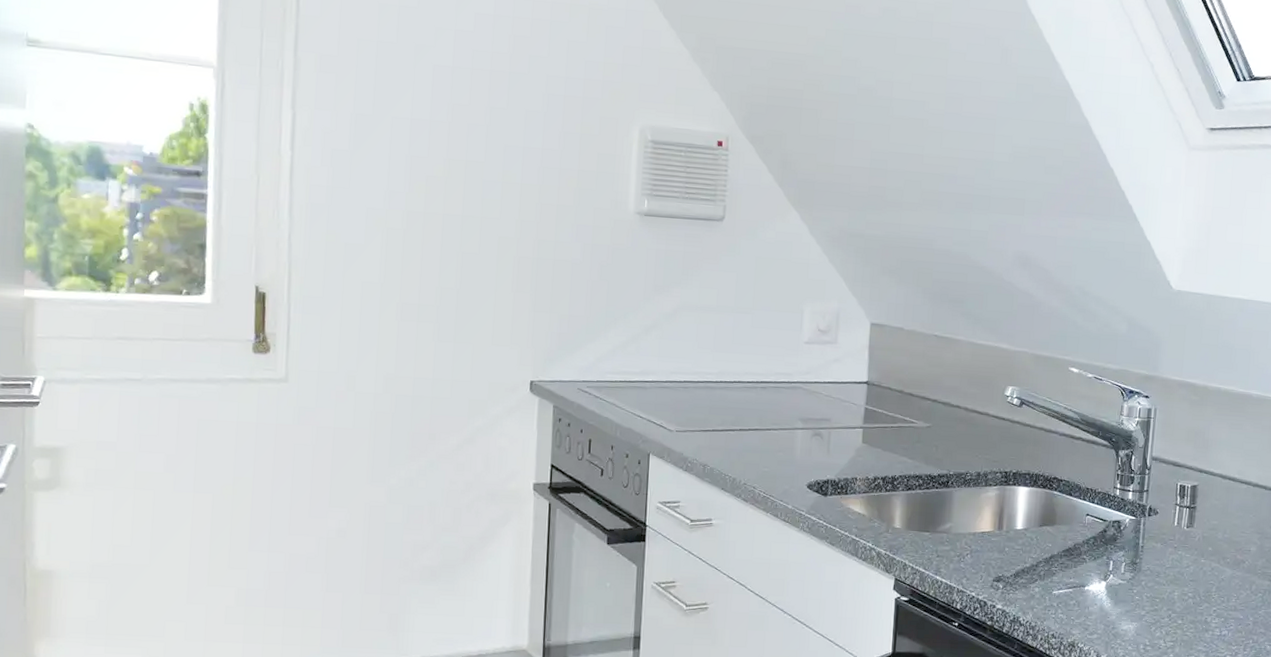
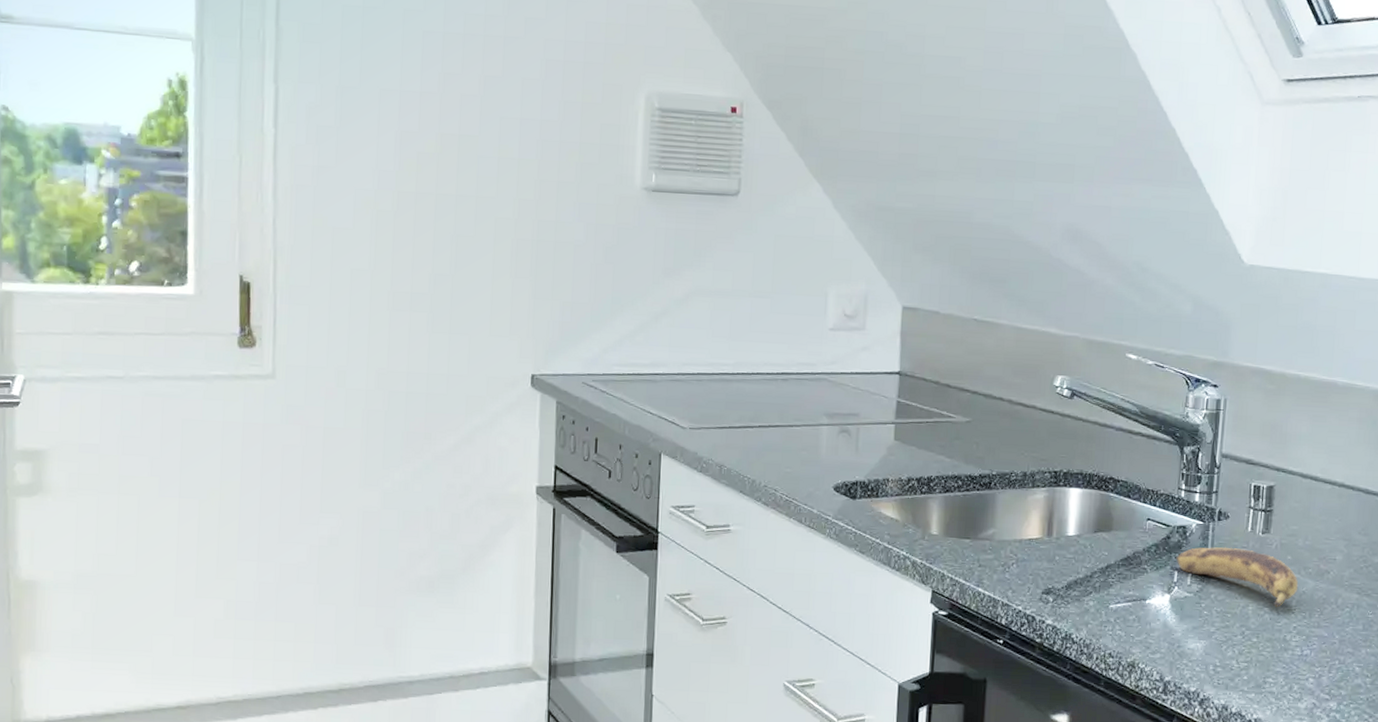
banana: none [1111,539,1218,593] -> present [1176,547,1299,607]

